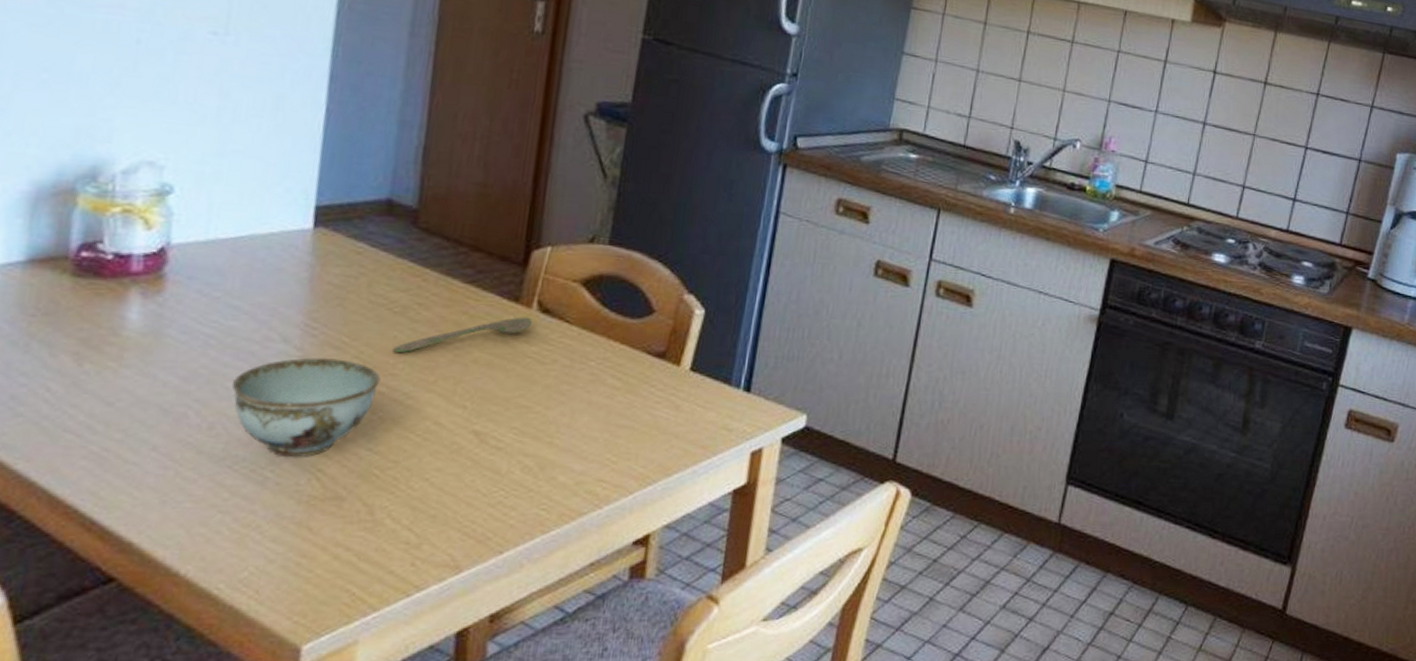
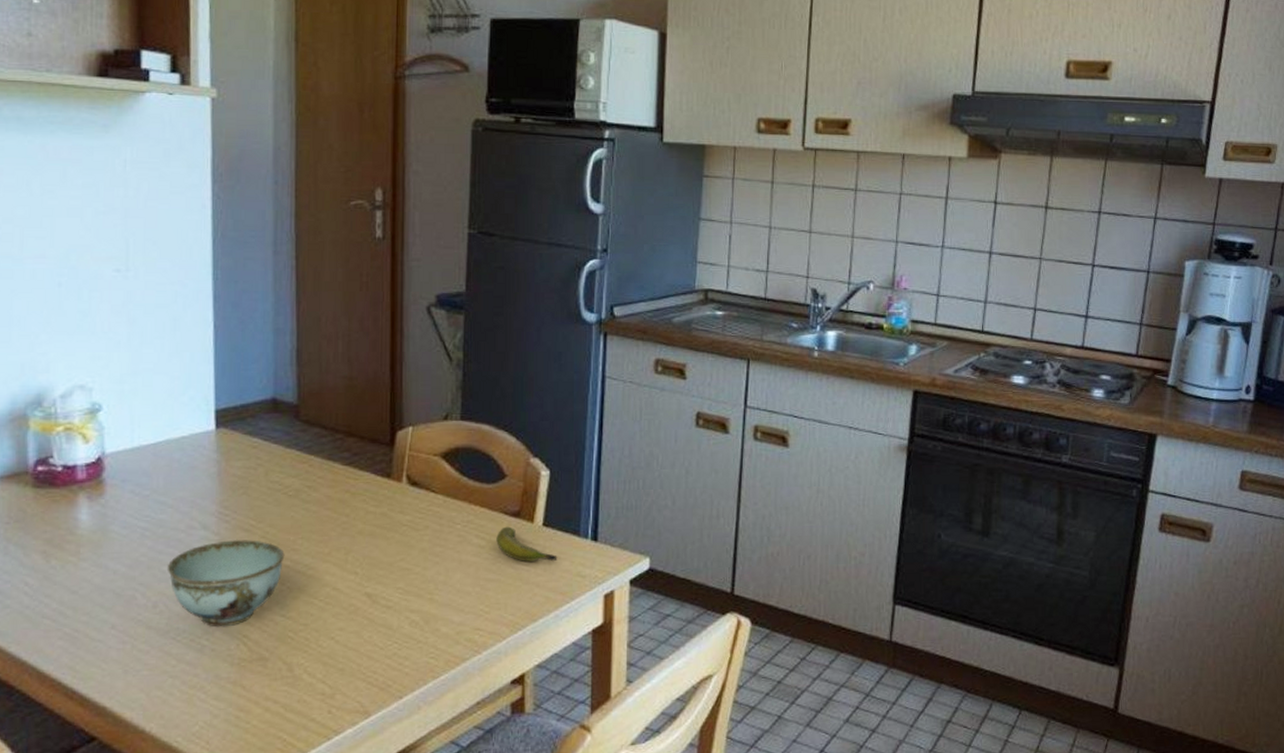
spoon: present [391,317,533,354] -> none [291,490,405,531]
banana: none [634,368,703,410] -> present [496,526,558,562]

